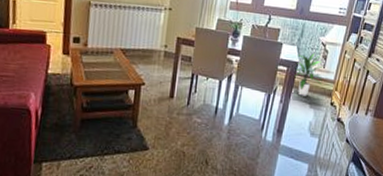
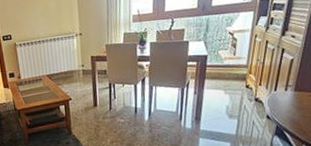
indoor plant: present [295,53,323,96] -> none [205,44,235,85]

